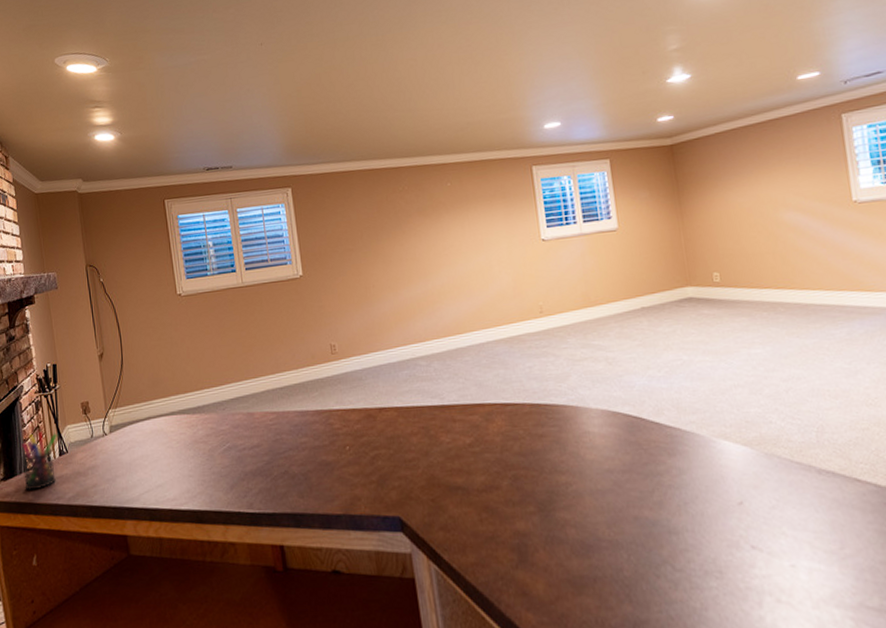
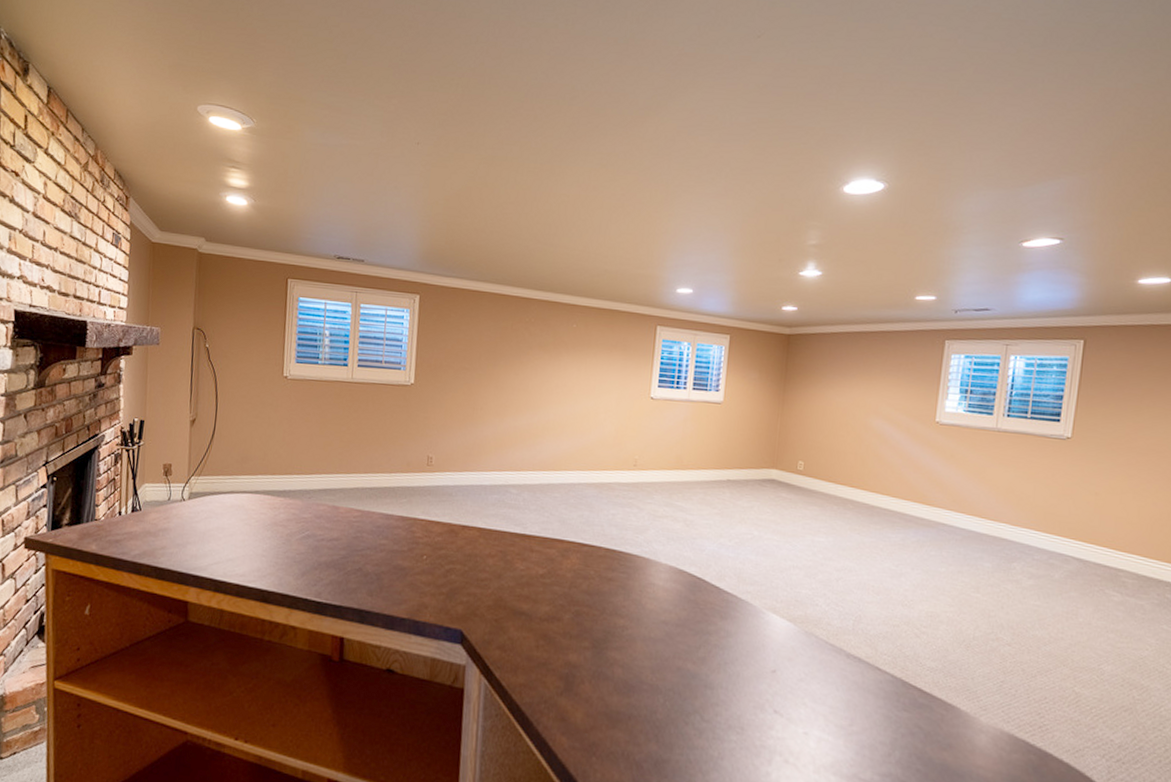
pen holder: present [22,431,58,491] -> none [89,484,133,542]

